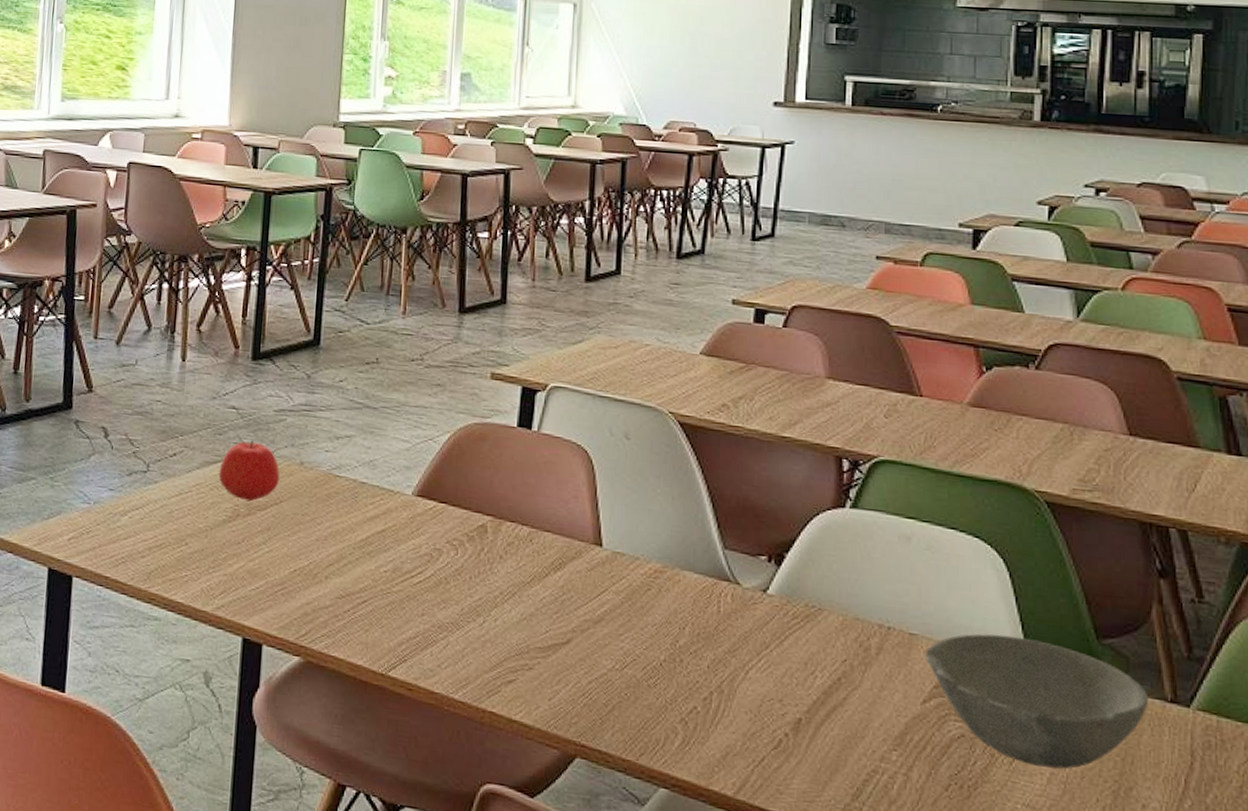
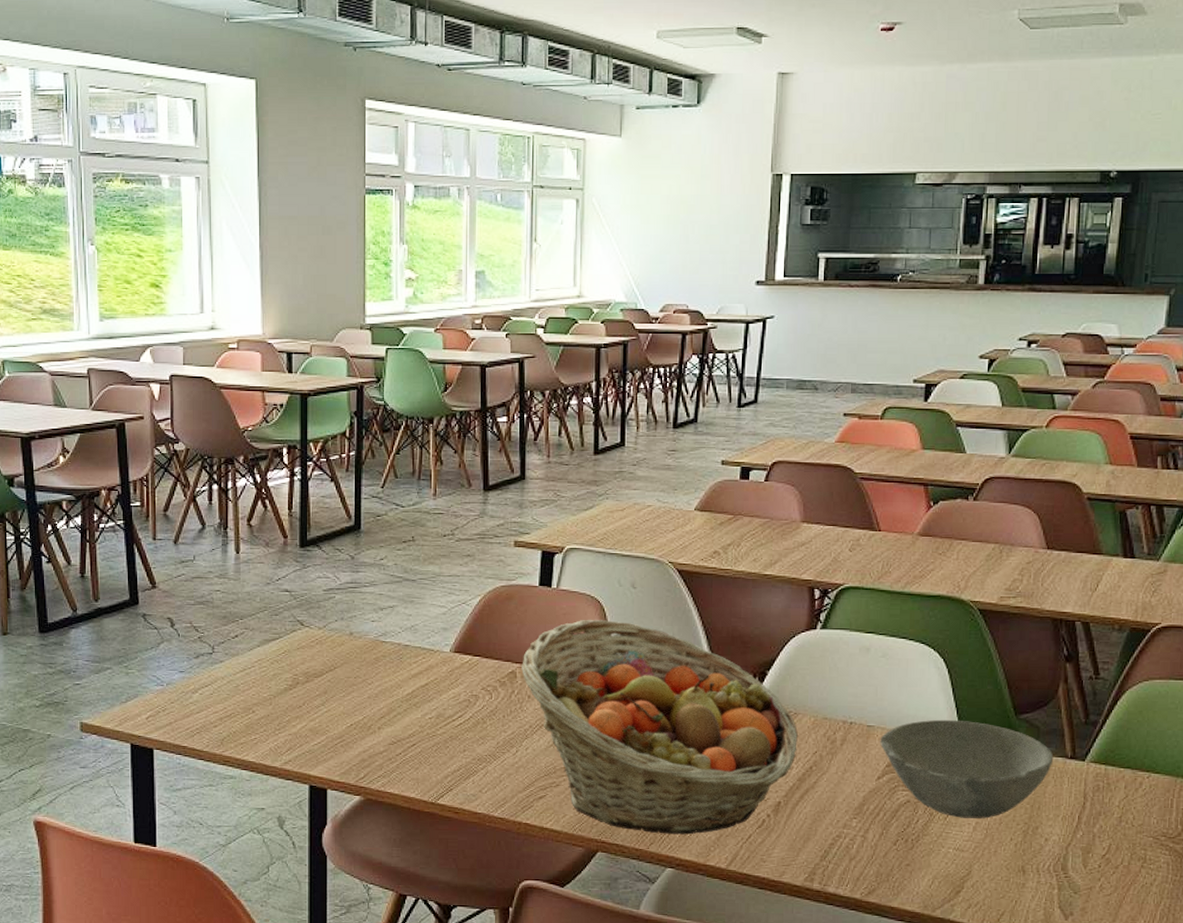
apple: present [218,440,280,502] -> none [277,617,333,671]
fruit basket: none [493,471,824,748] -> present [522,619,799,835]

